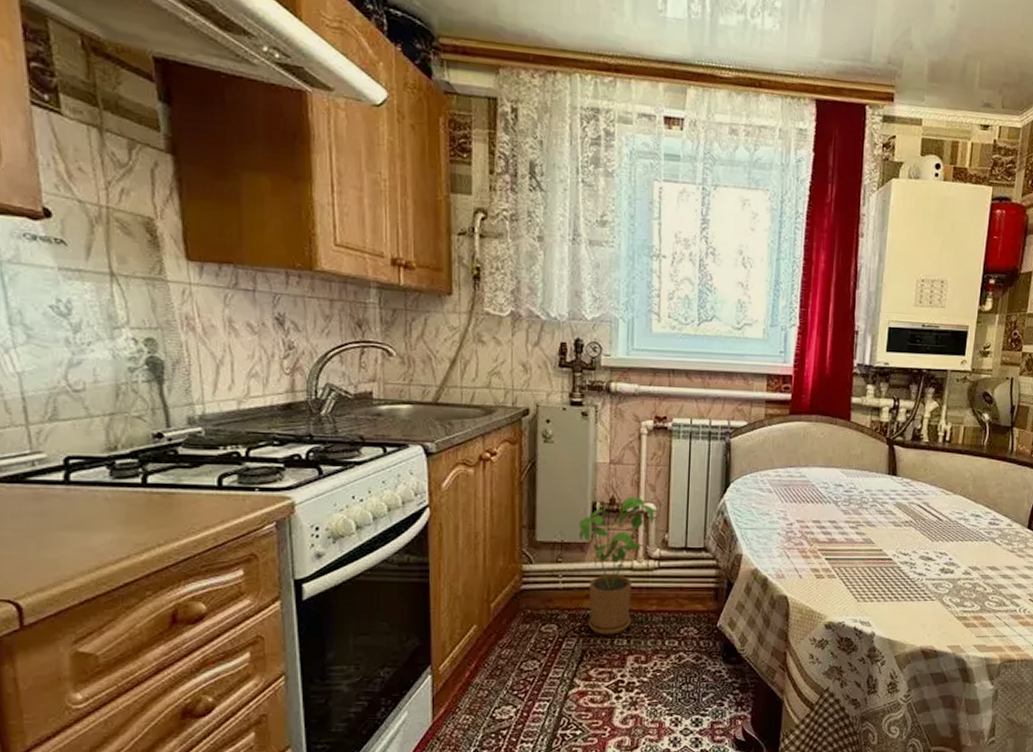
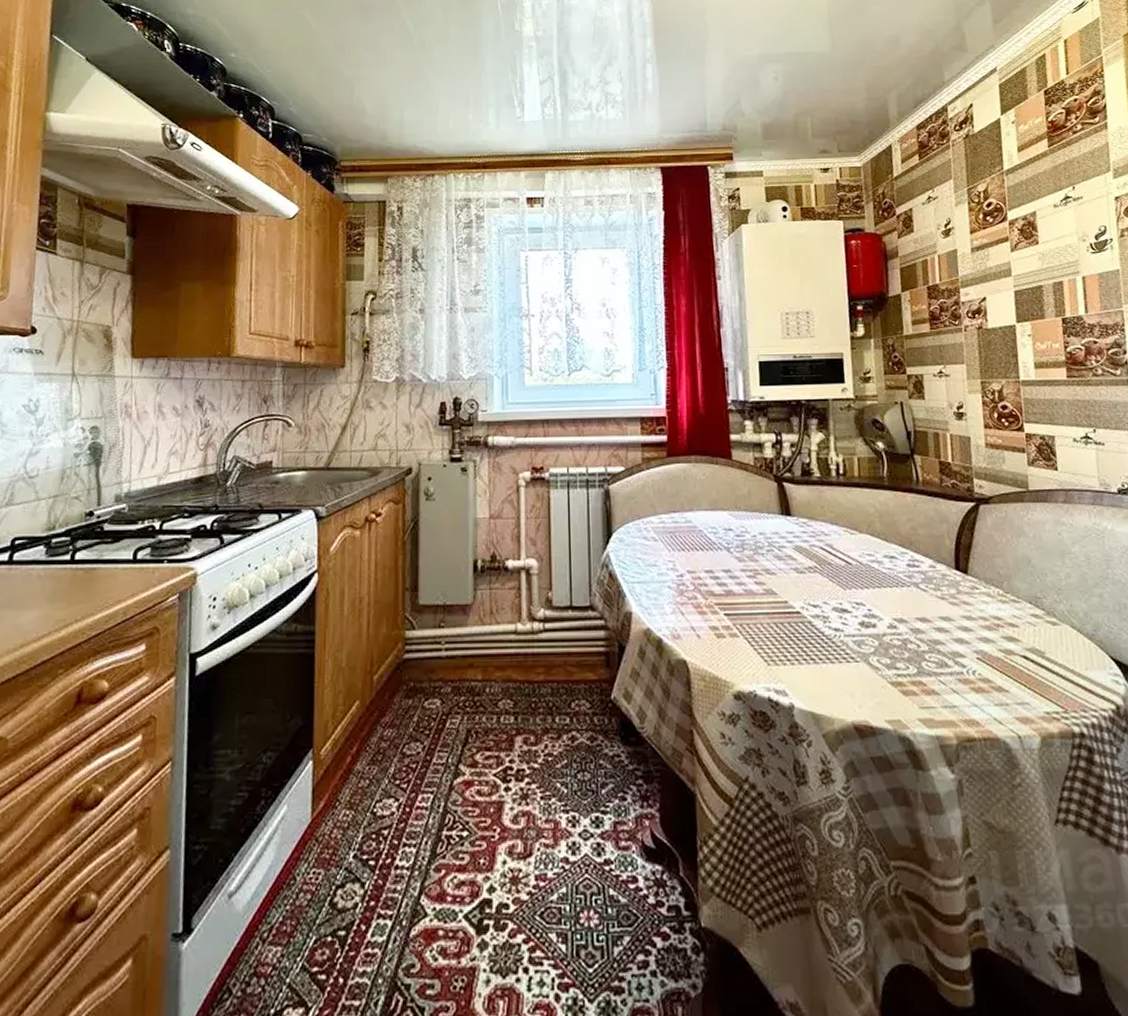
house plant: present [578,496,659,635] -> none [461,552,541,711]

